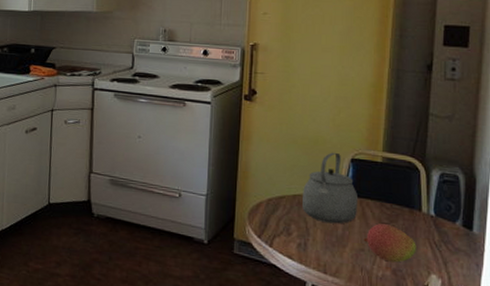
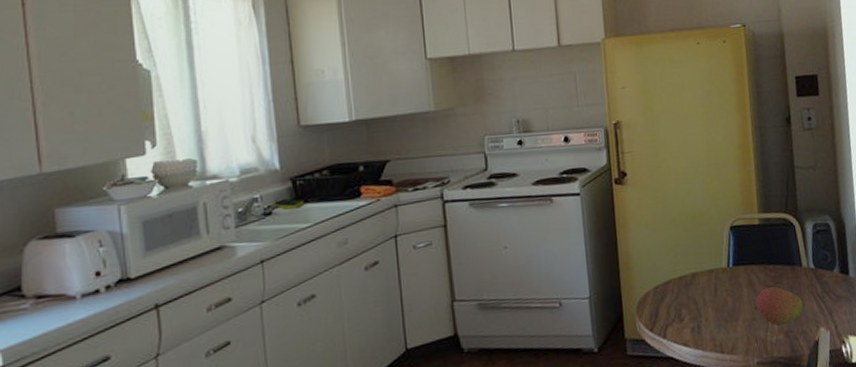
tea kettle: present [302,152,357,224] -> none [688,222,744,300]

